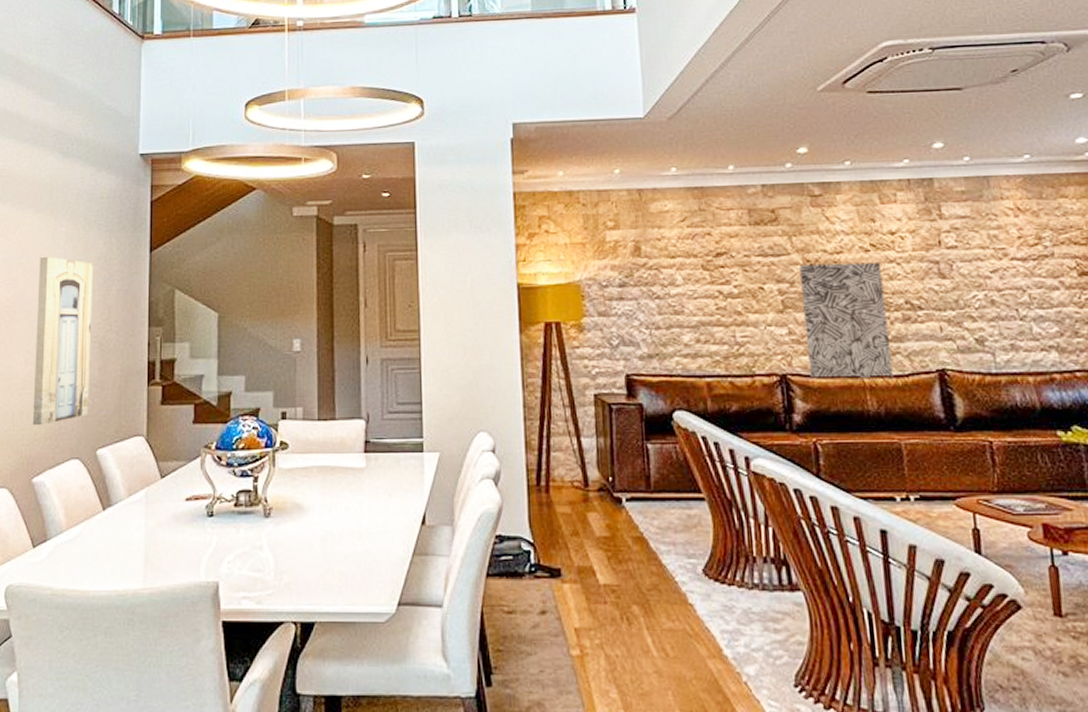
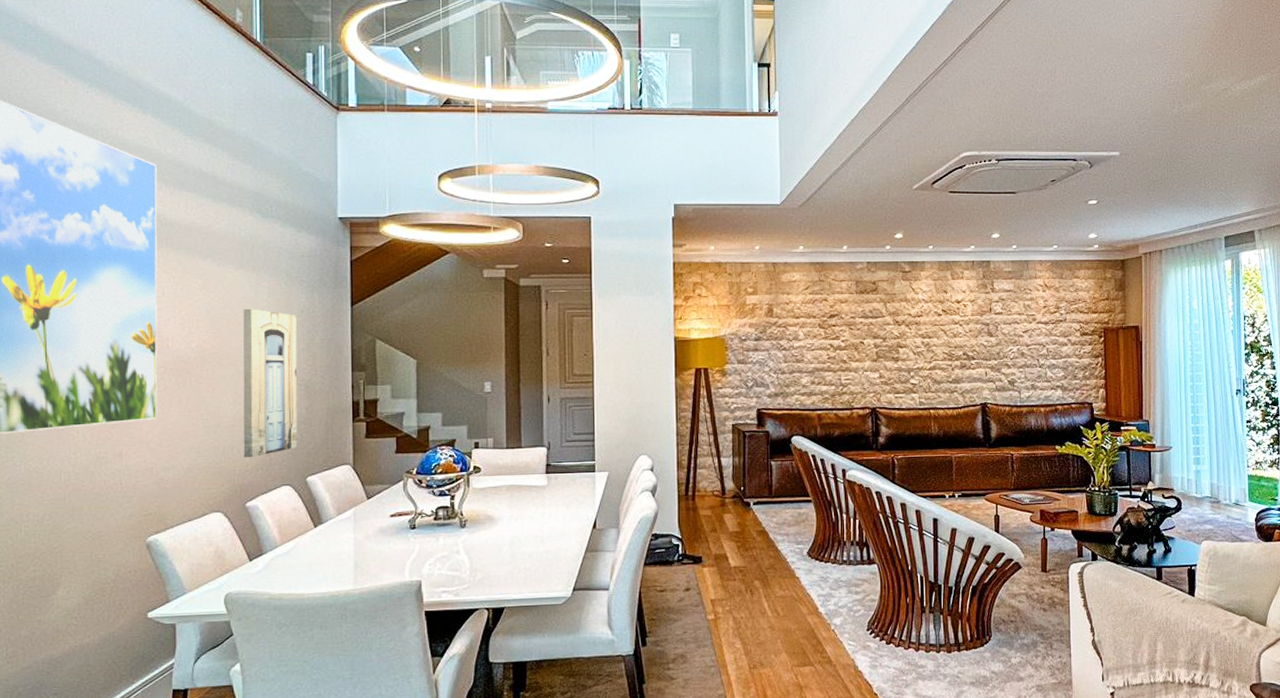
wall art: present [800,262,894,381] -> none [891,323,951,412]

